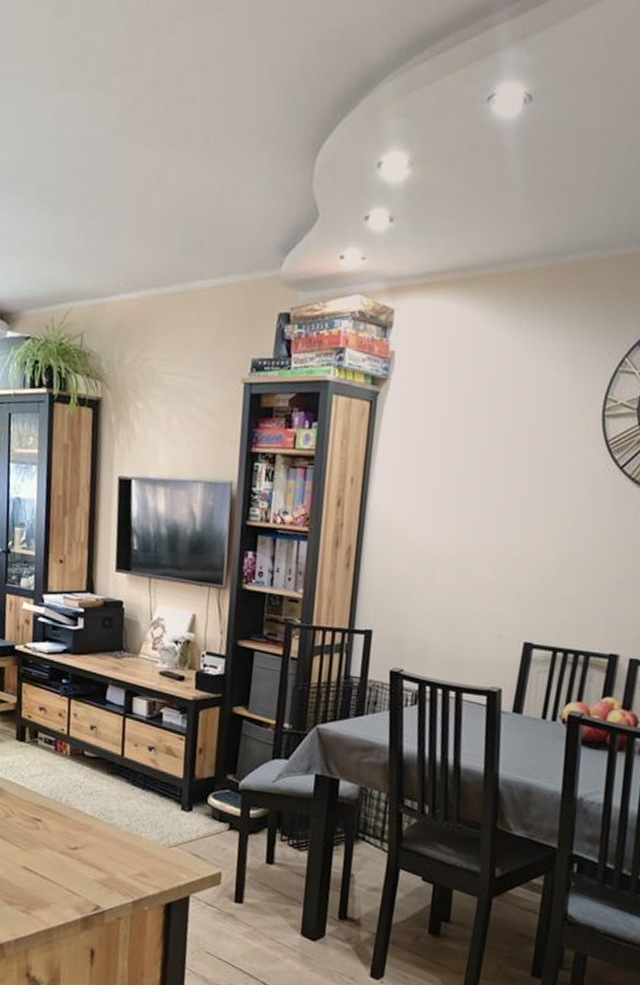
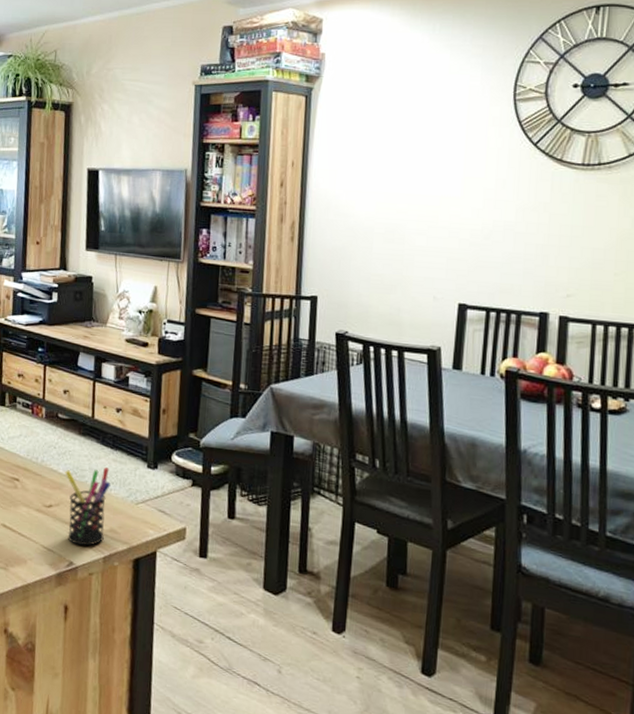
pen holder: none [91,809,141,890] -> present [65,467,111,546]

